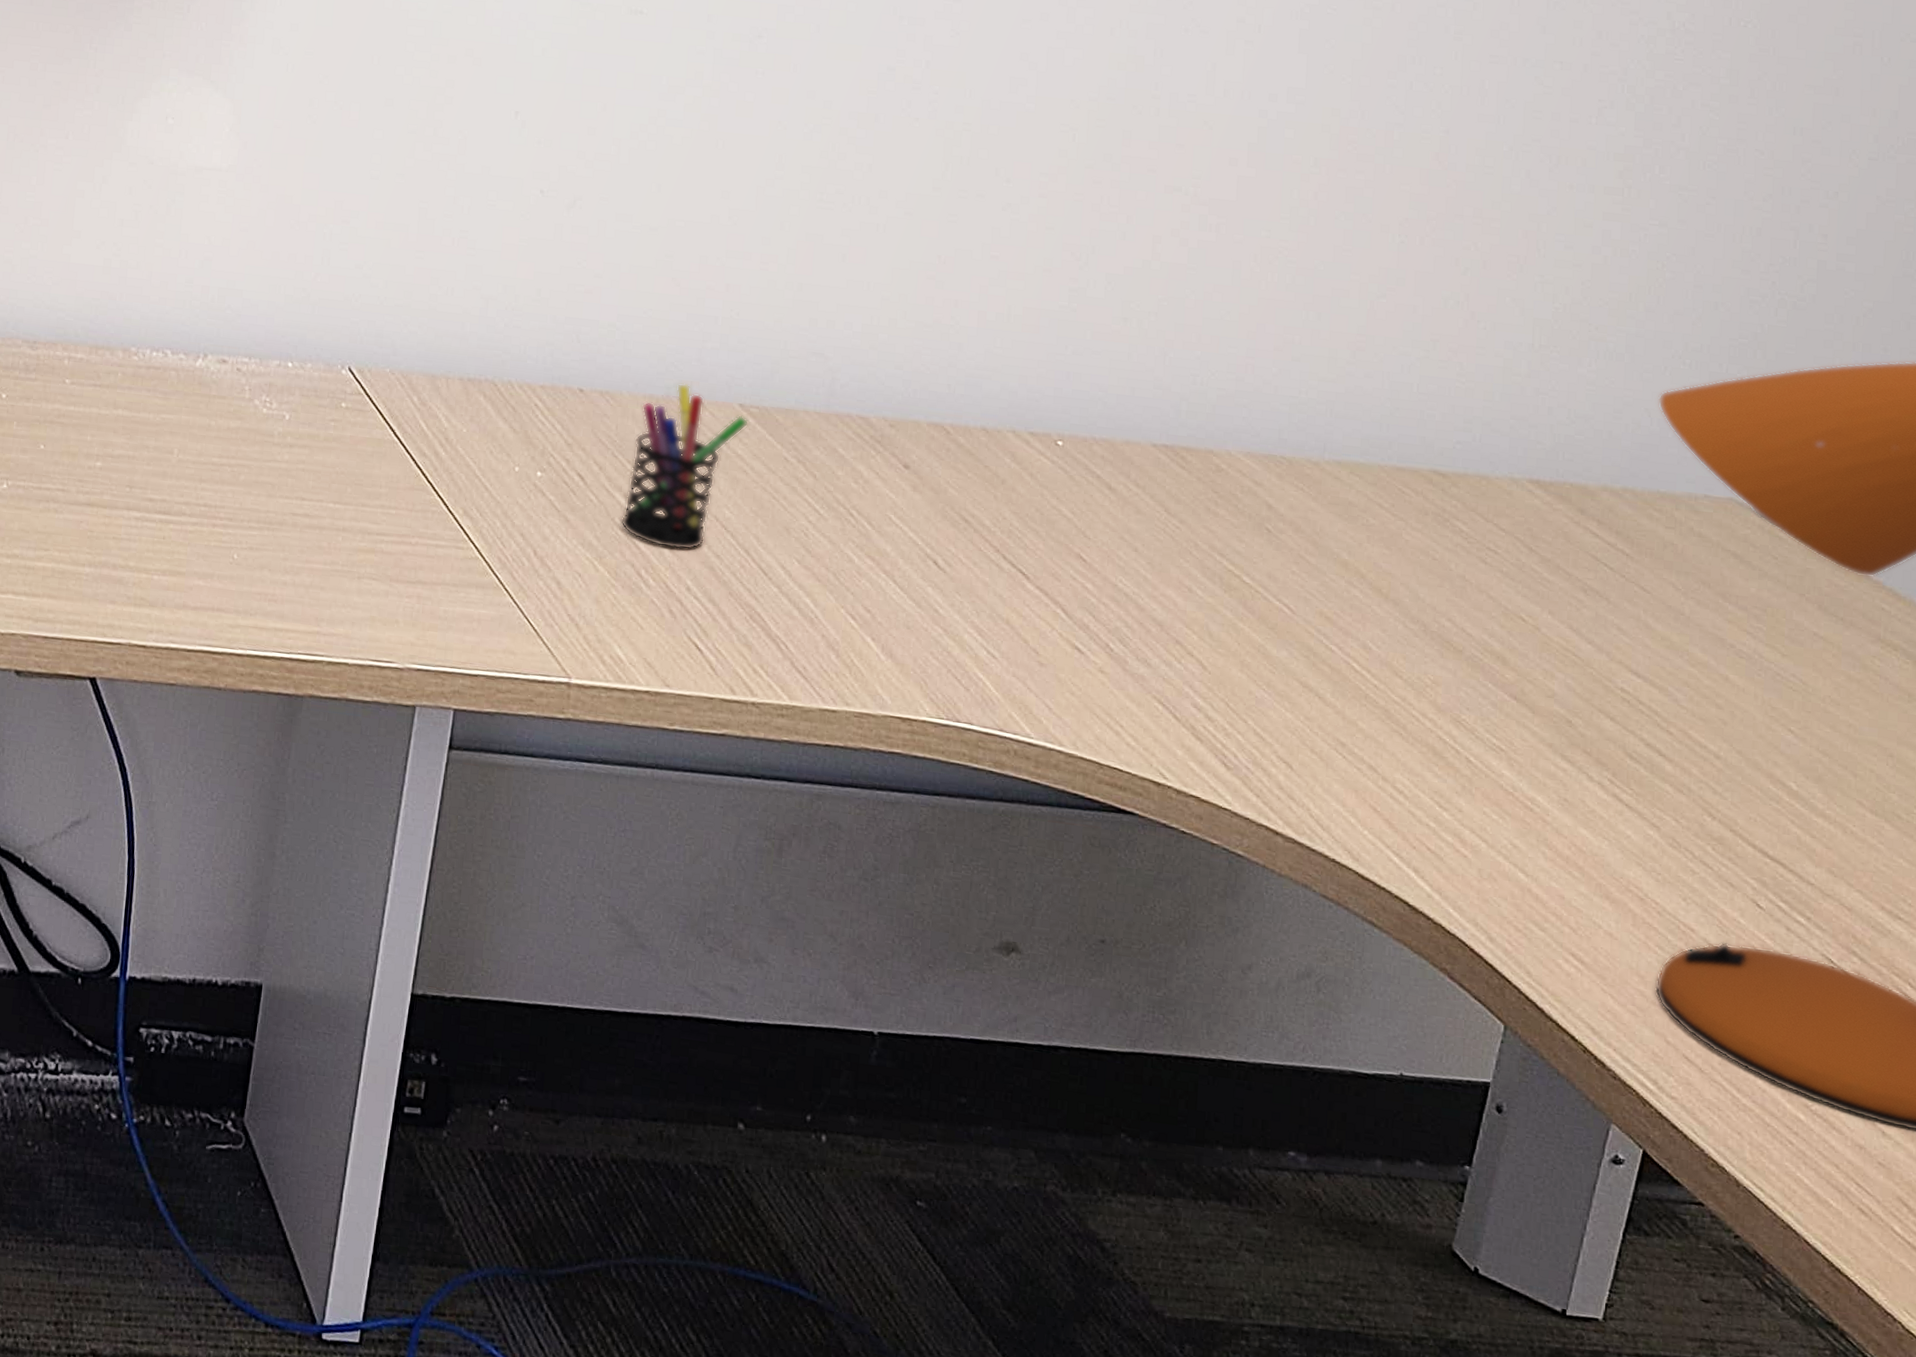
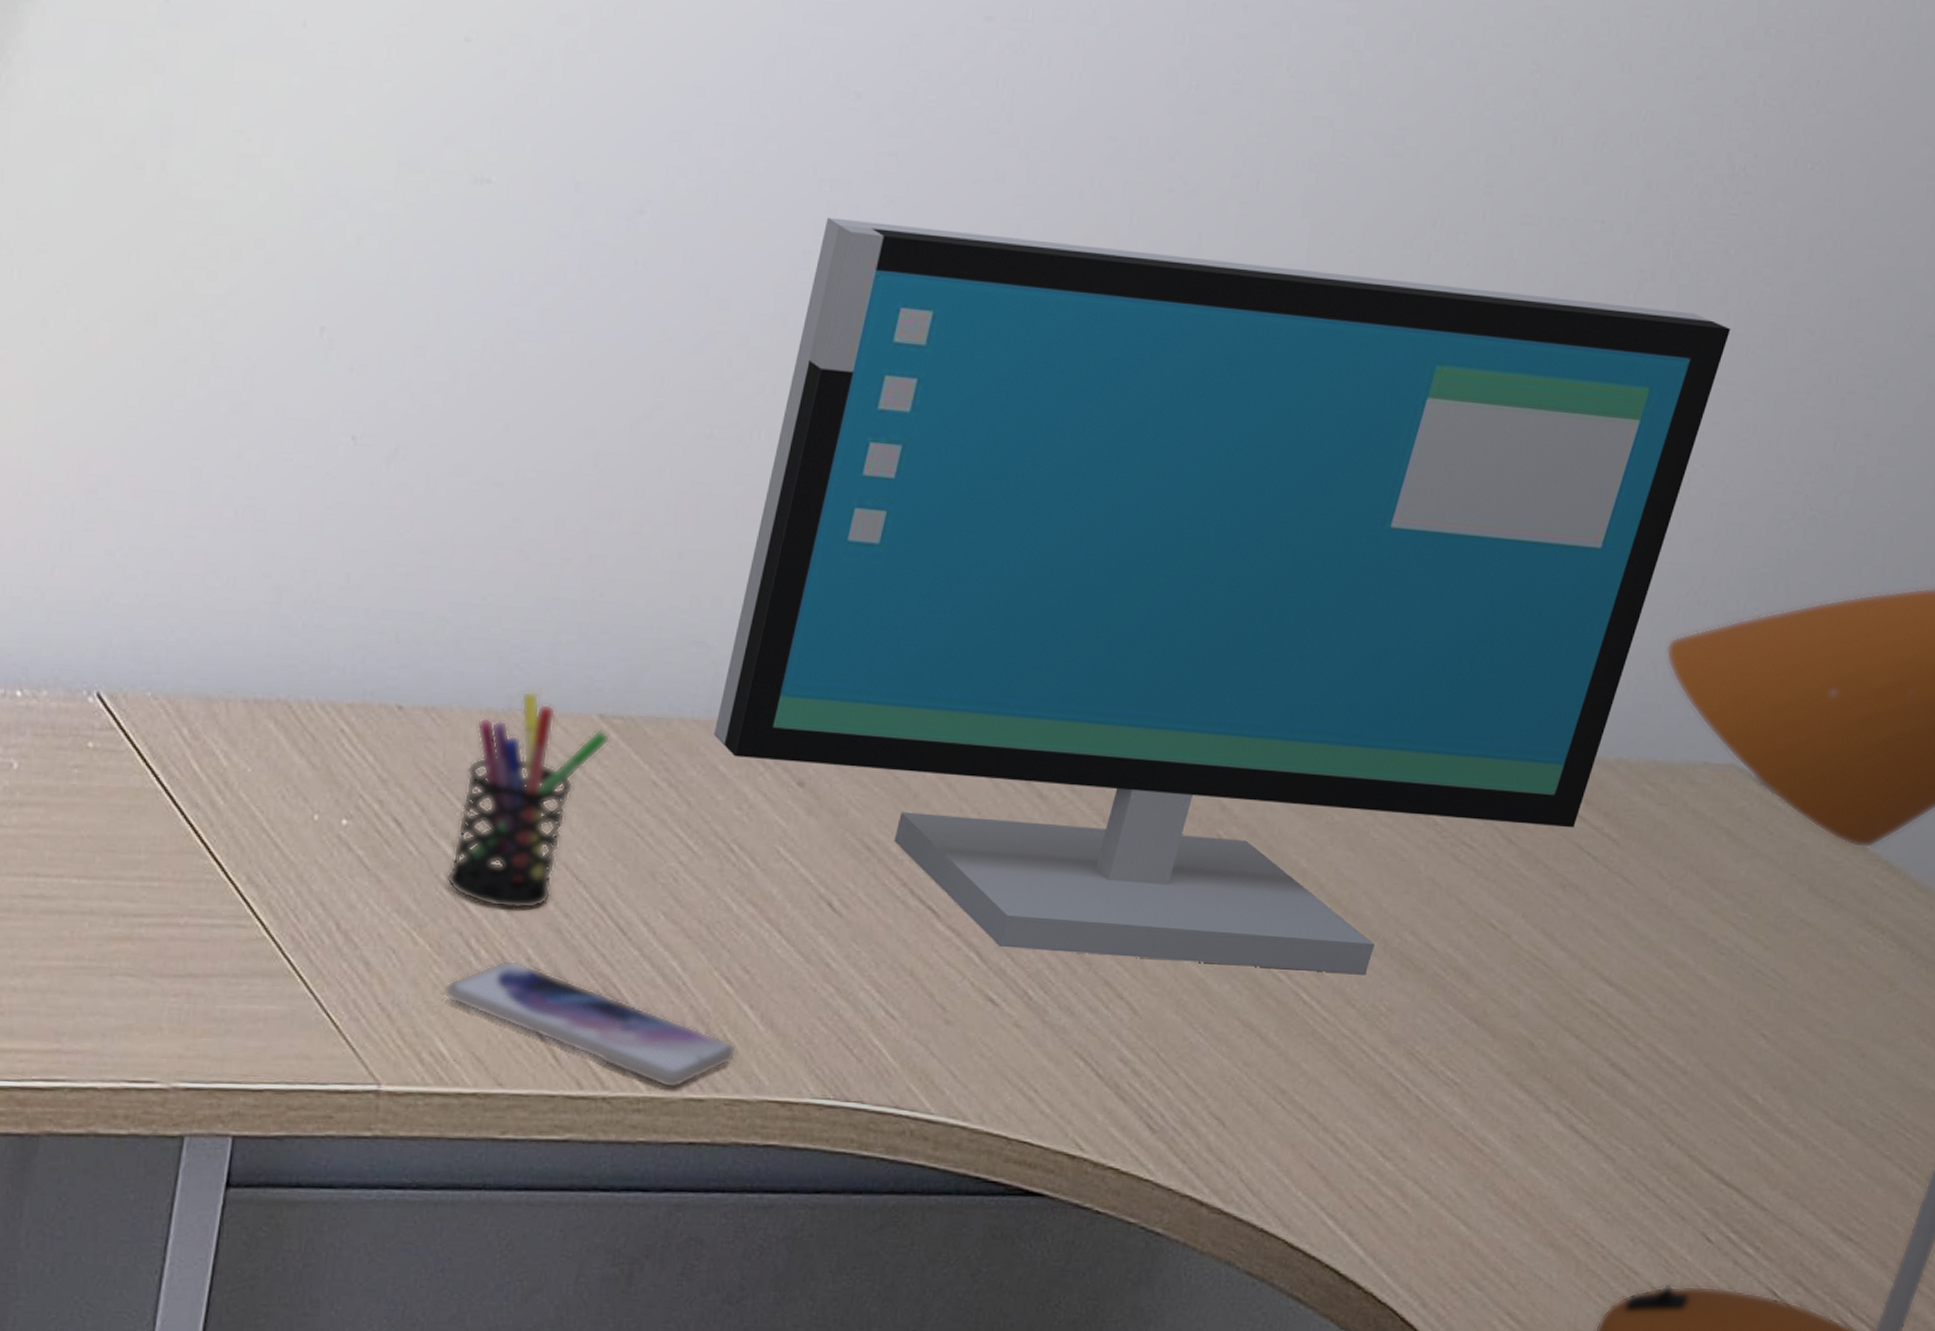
smartphone: none [620,588,863,700] -> present [443,959,737,1089]
computer monitor: none [833,44,1687,652] -> present [714,217,1731,975]

